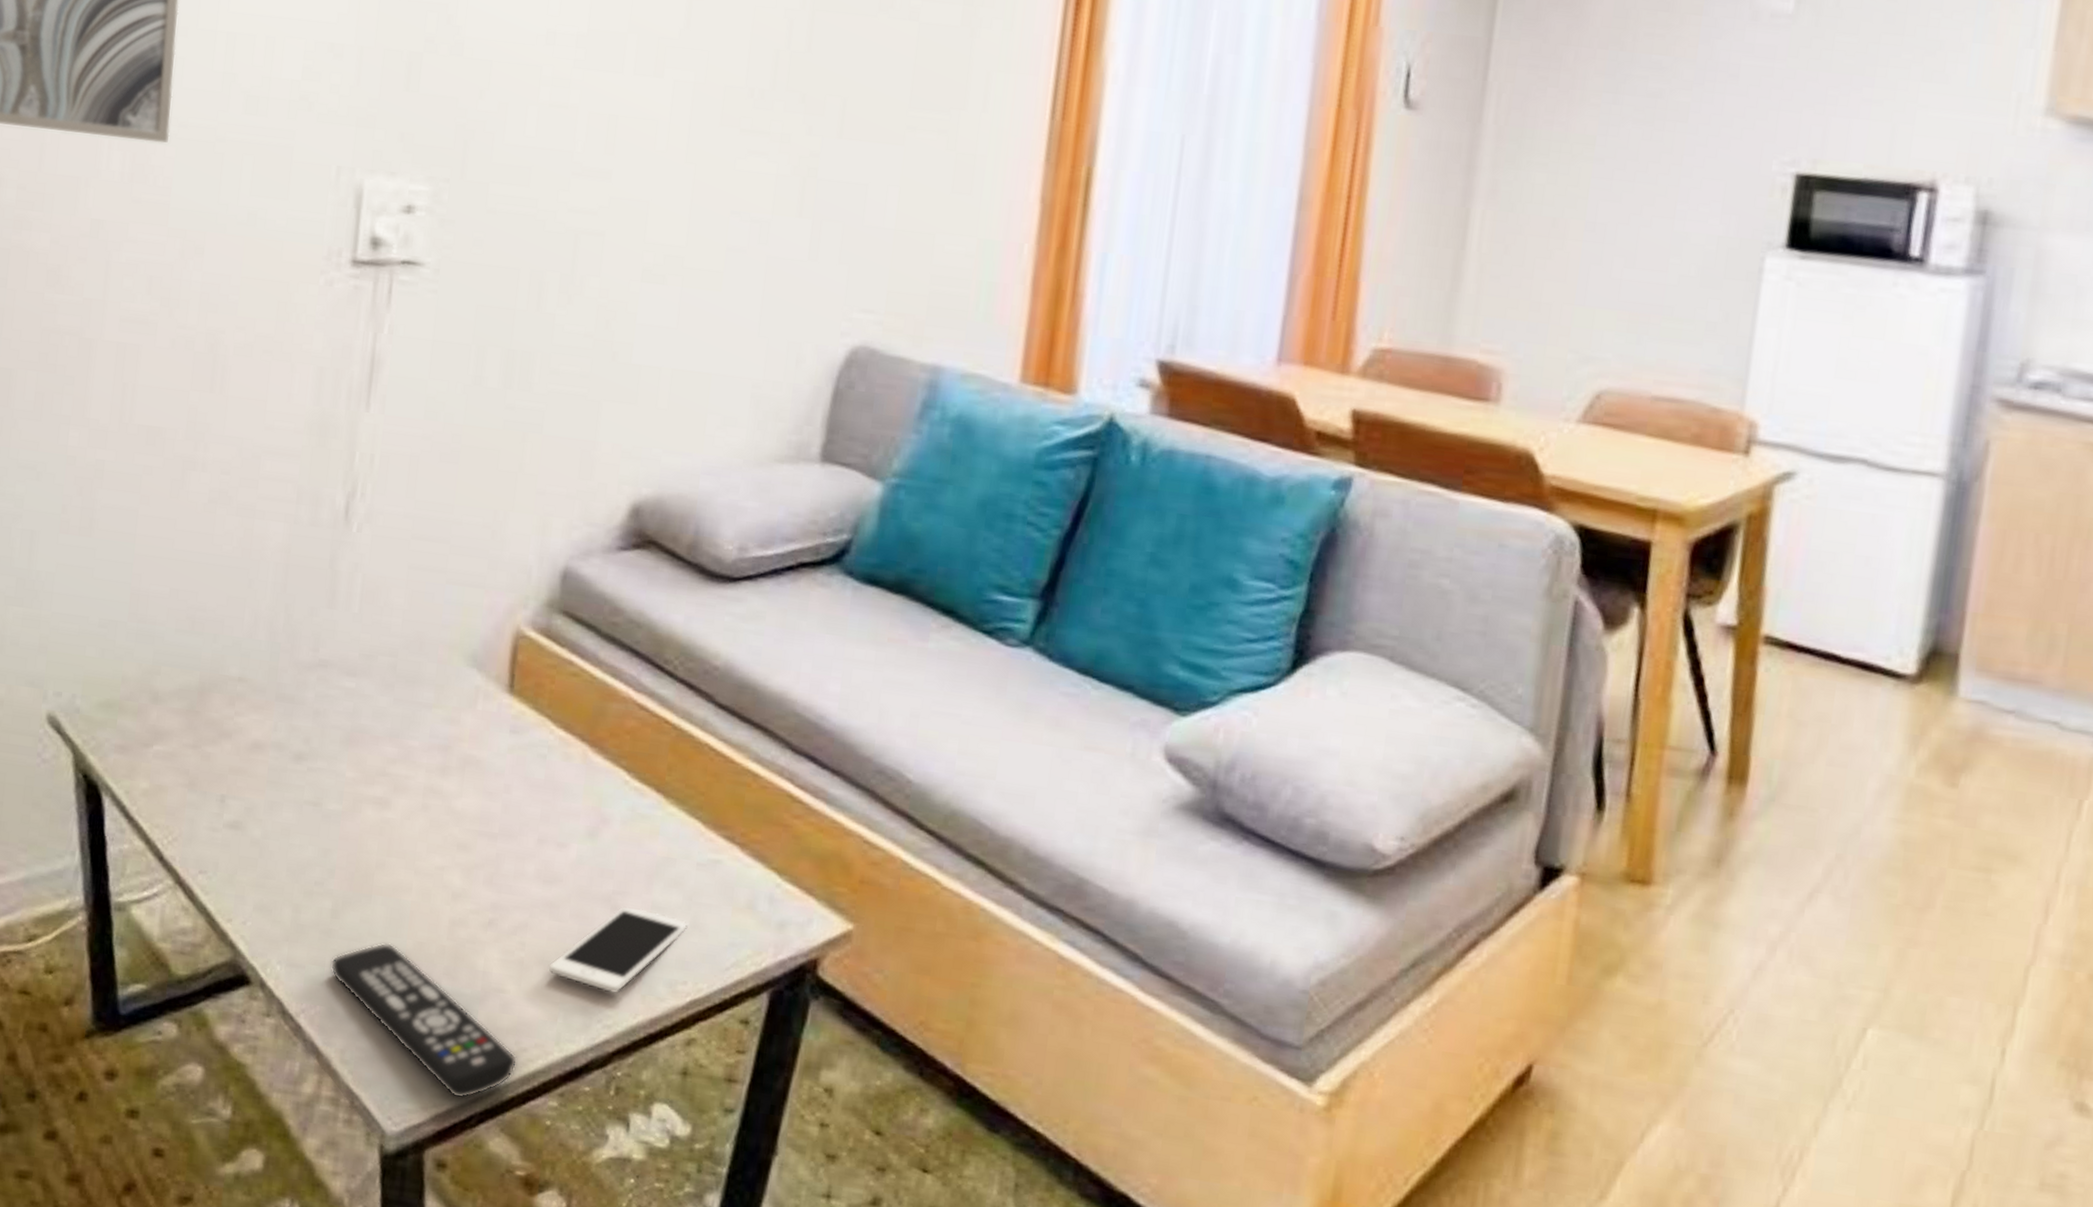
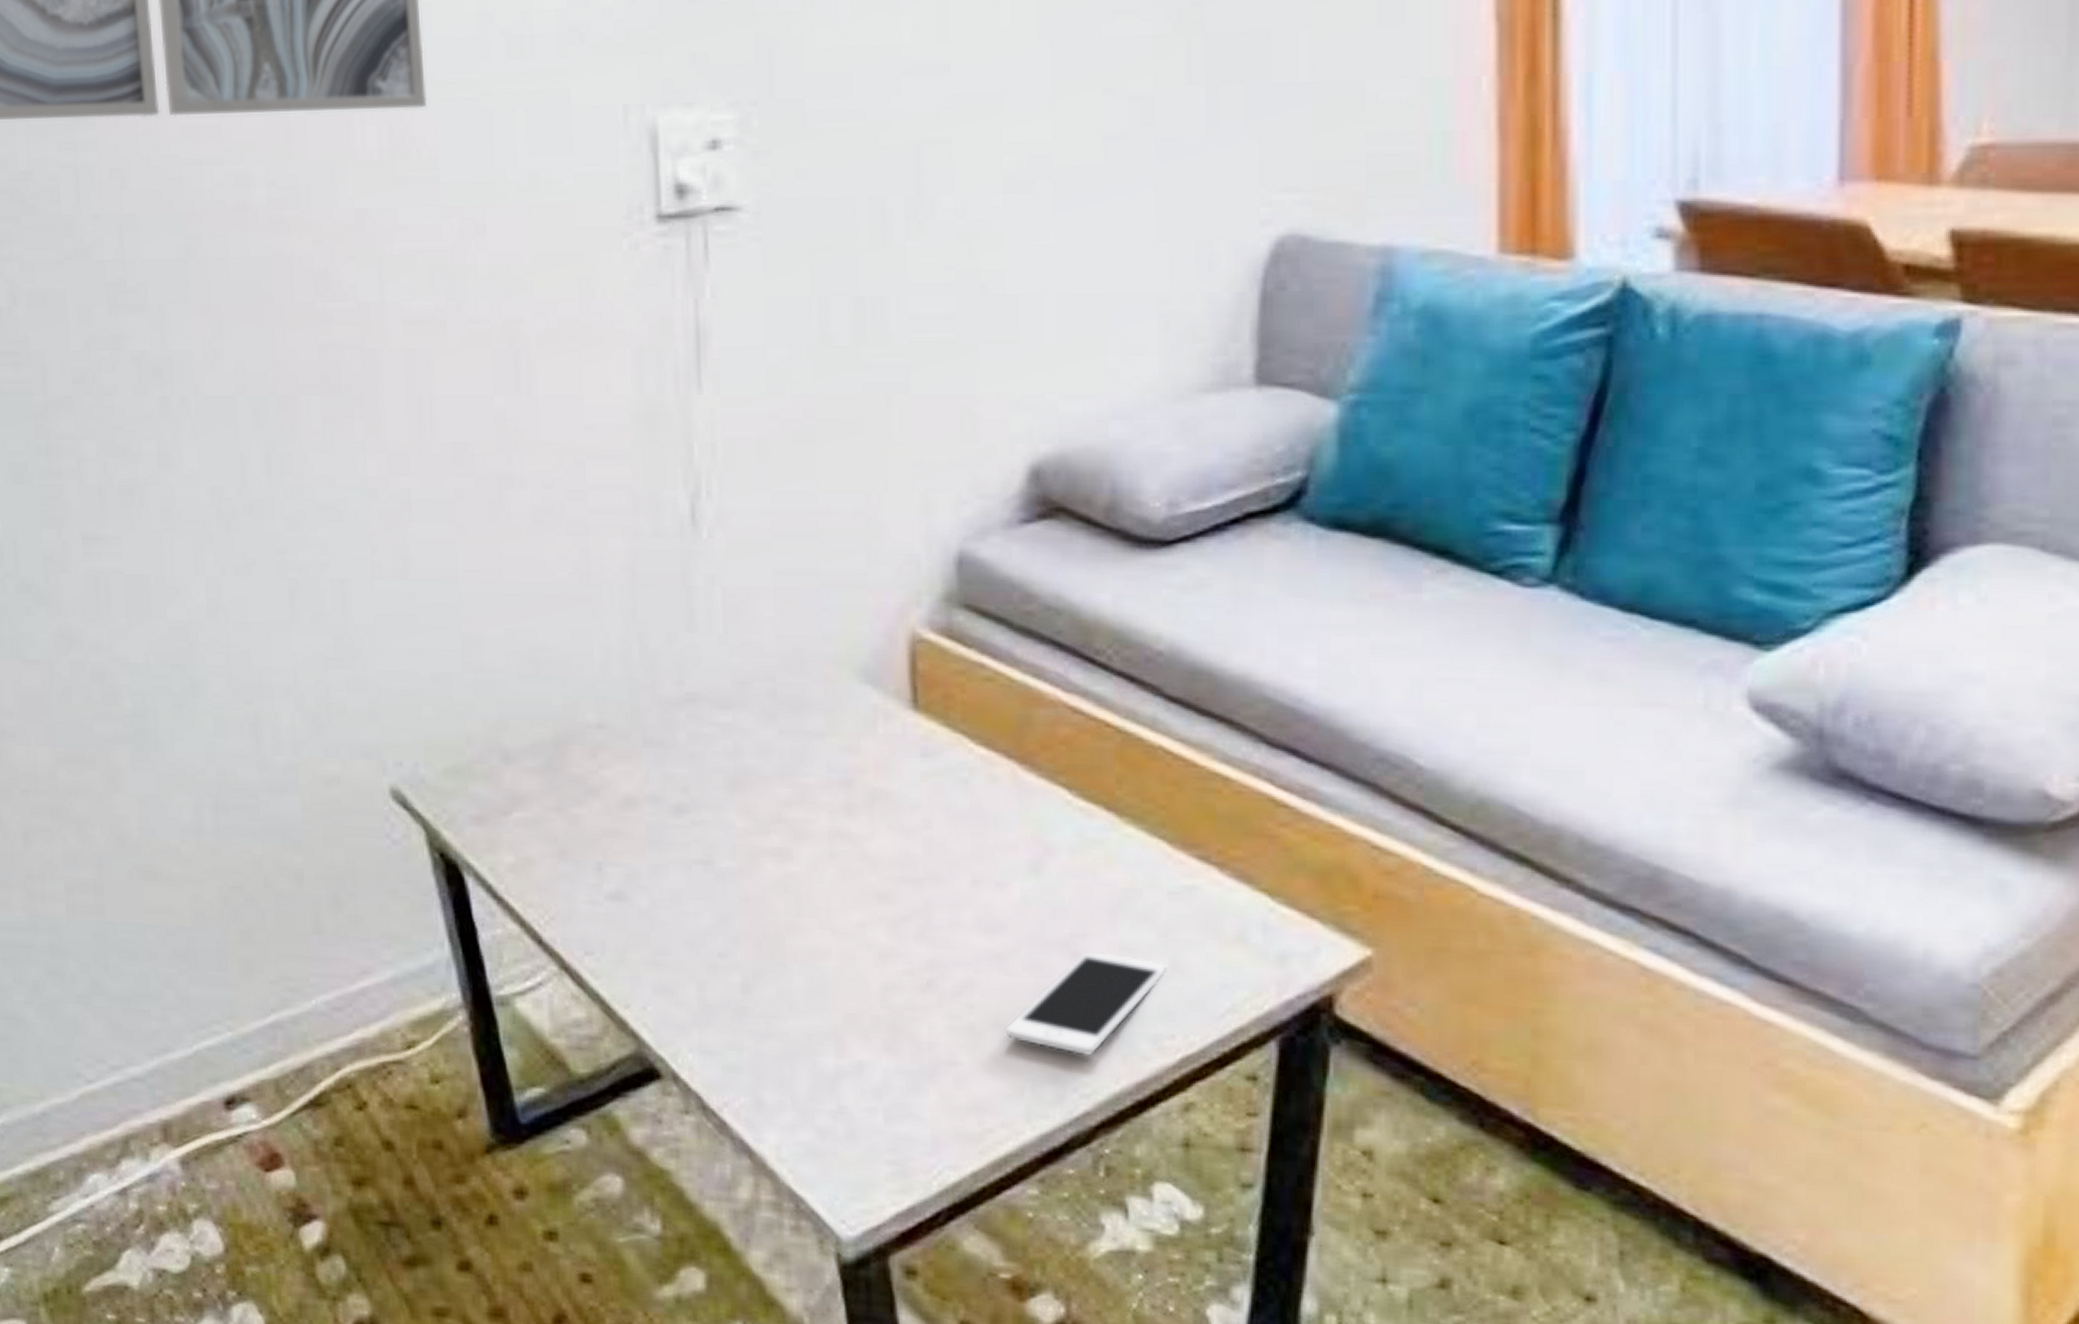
remote control: present [330,942,518,1099] -> none [749,1017,984,1194]

